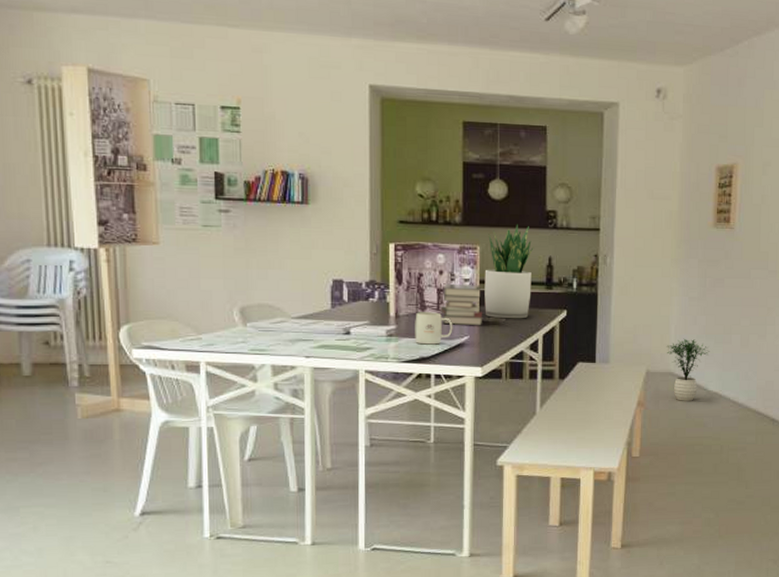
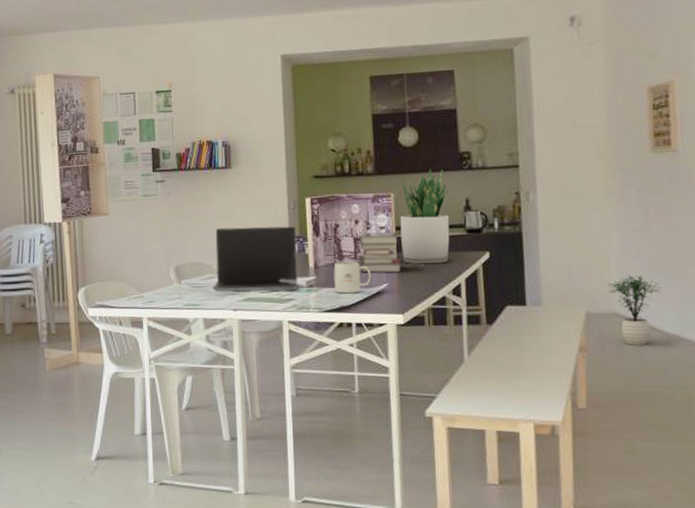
laptop computer: none [283,269,378,340] -> present [213,226,298,293]
kettle: none [546,268,569,293] -> present [464,209,489,235]

